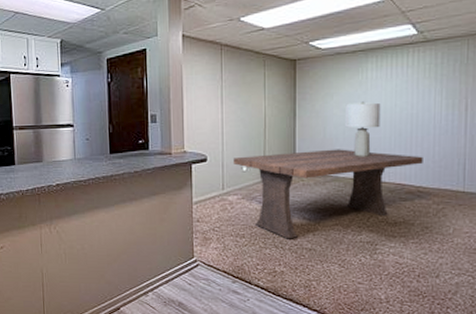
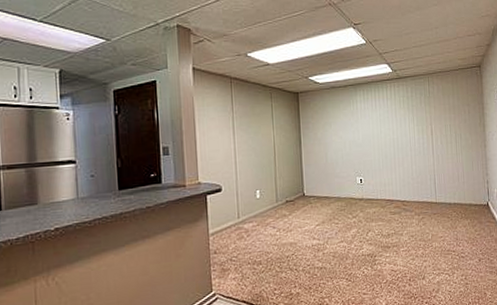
dining table: present [233,149,423,239] -> none [246,172,405,261]
lamp: present [345,101,381,157] -> none [342,129,371,179]

